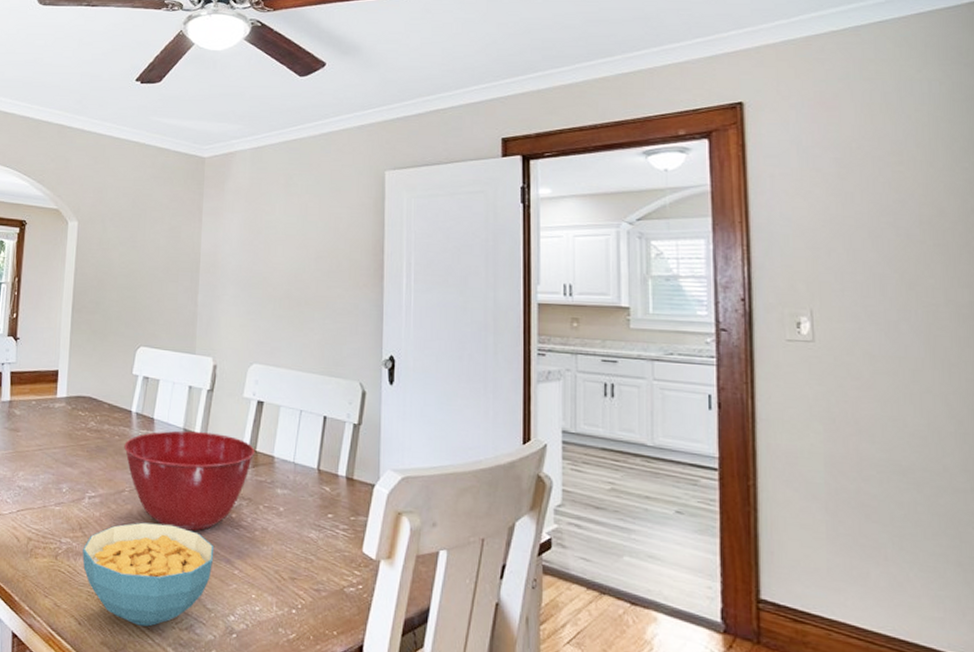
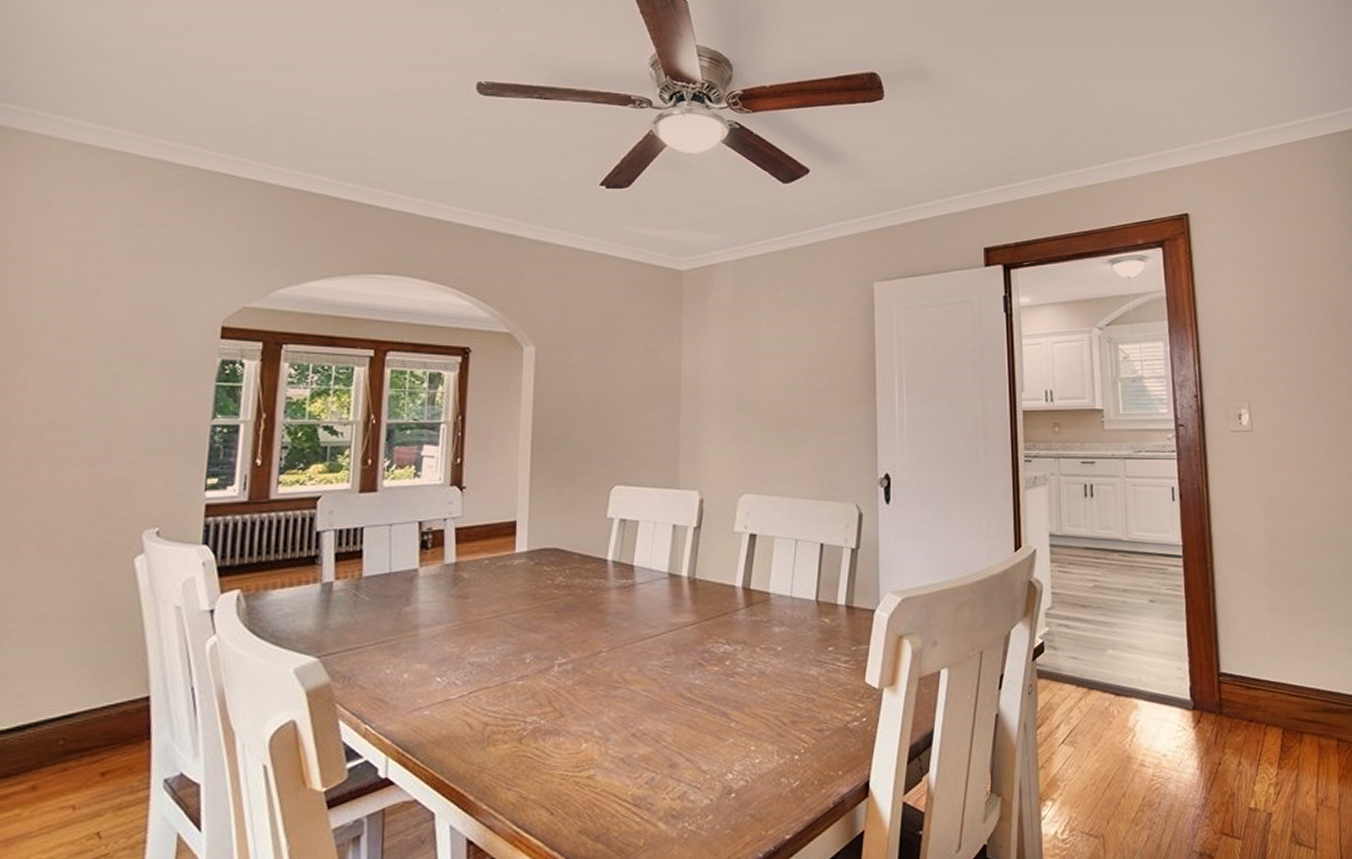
cereal bowl: present [82,522,215,627] -> none [553,683,708,804]
mixing bowl: present [124,430,255,531] -> none [600,574,749,687]

